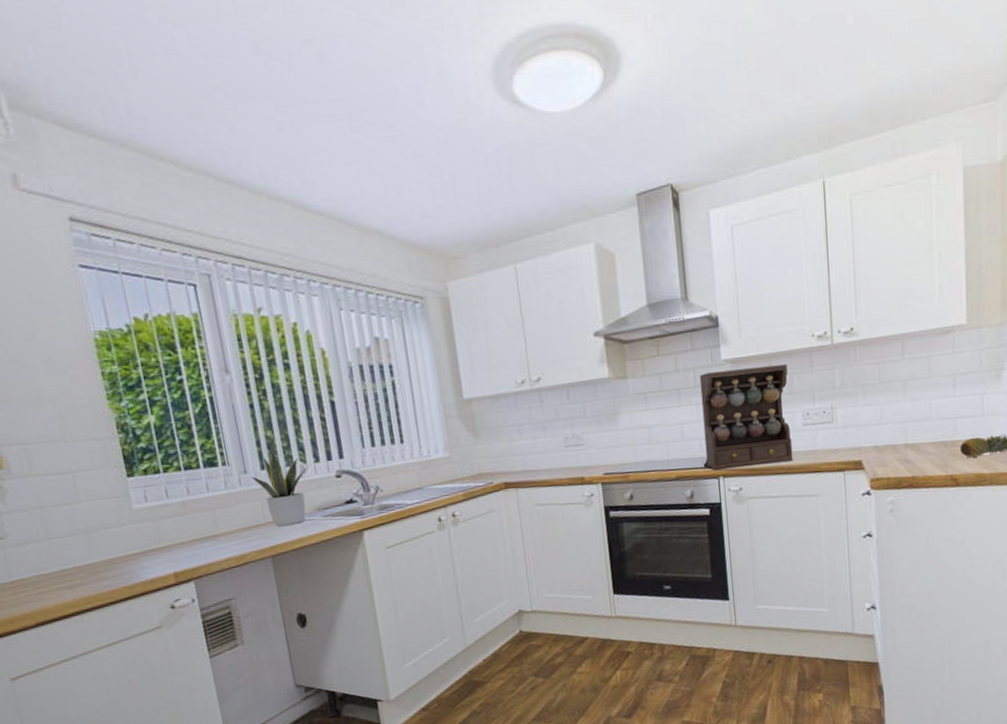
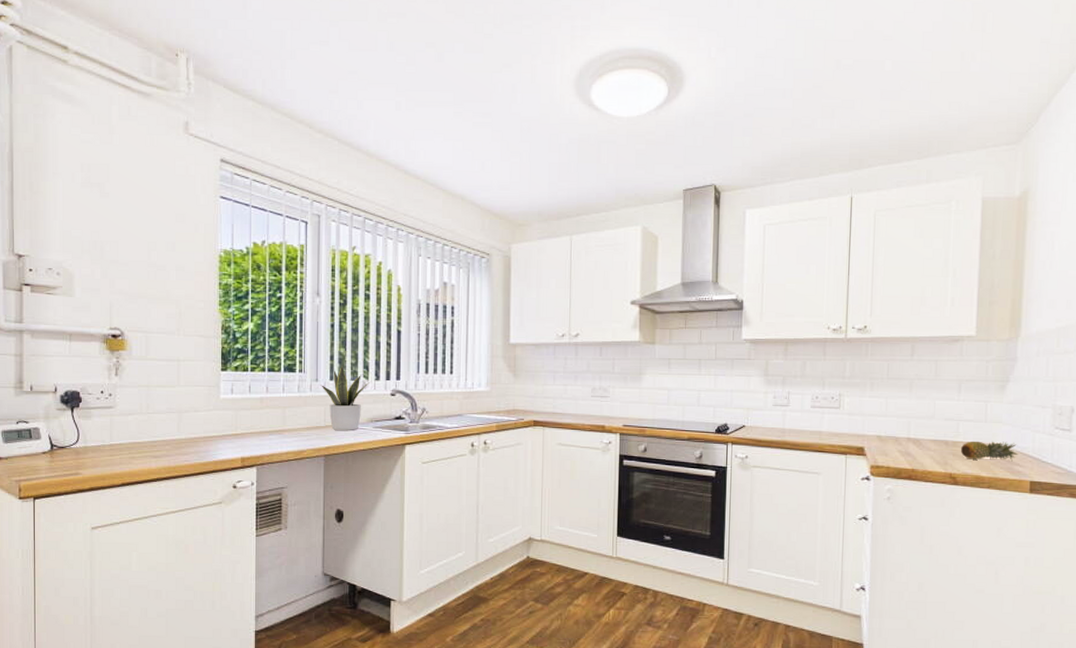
spice rack: present [699,364,793,471] -> none [717,349,802,439]

